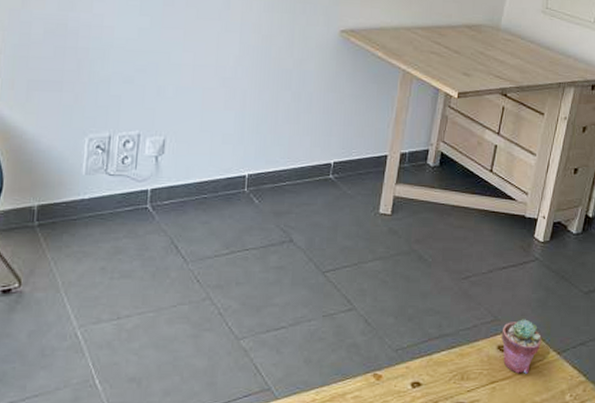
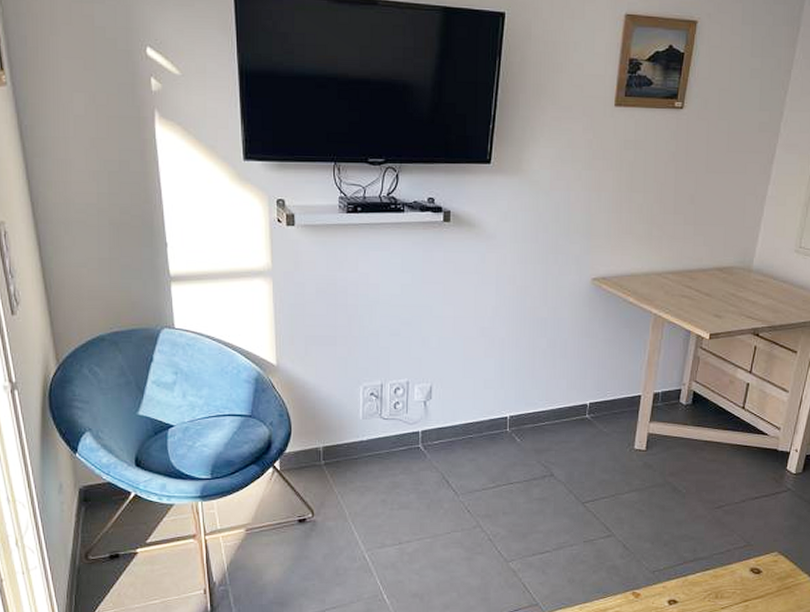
potted succulent: present [501,319,542,374] -> none [754,544,794,594]

